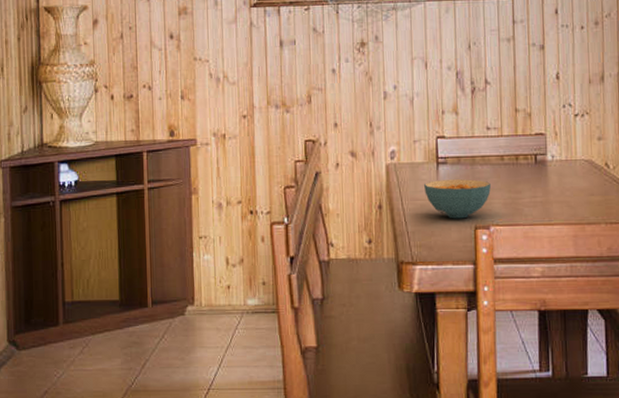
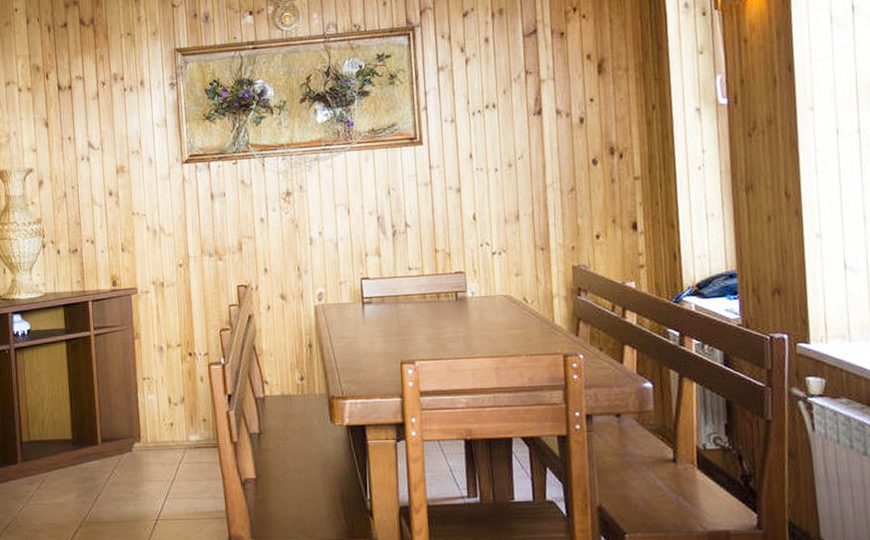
cereal bowl: present [424,179,491,219] -> none [351,317,415,355]

